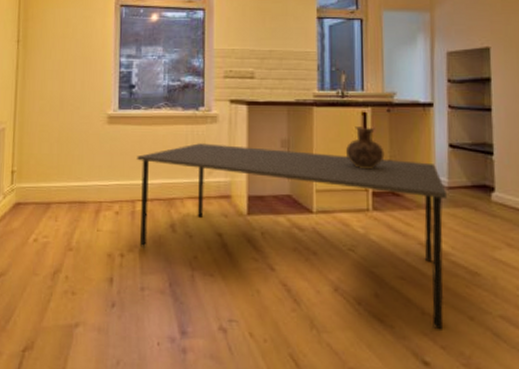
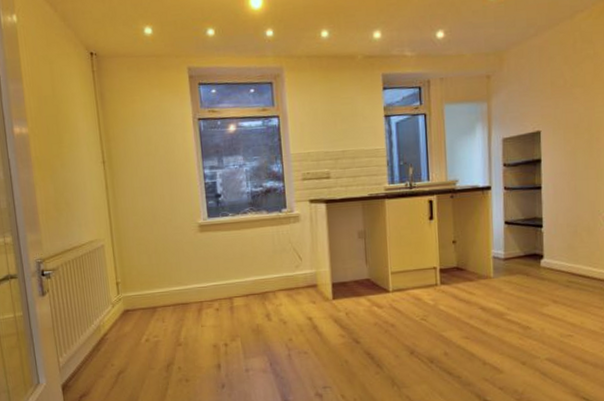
dining table: present [137,143,448,330] -> none [230,239,504,375]
ceramic jug: present [345,126,385,170] -> none [415,213,450,251]

